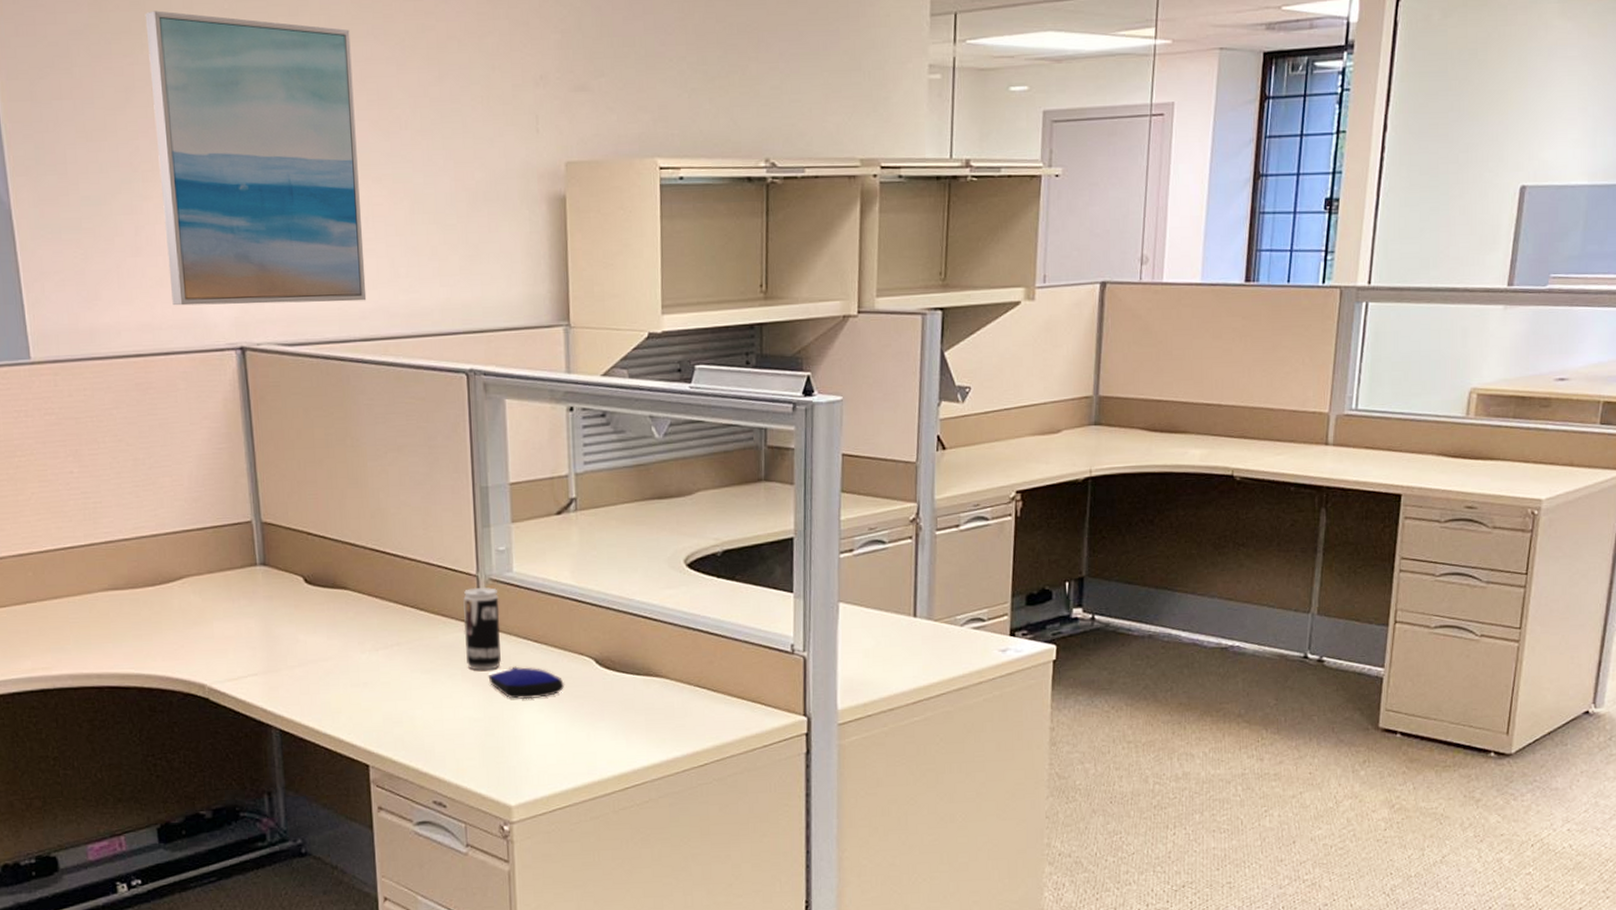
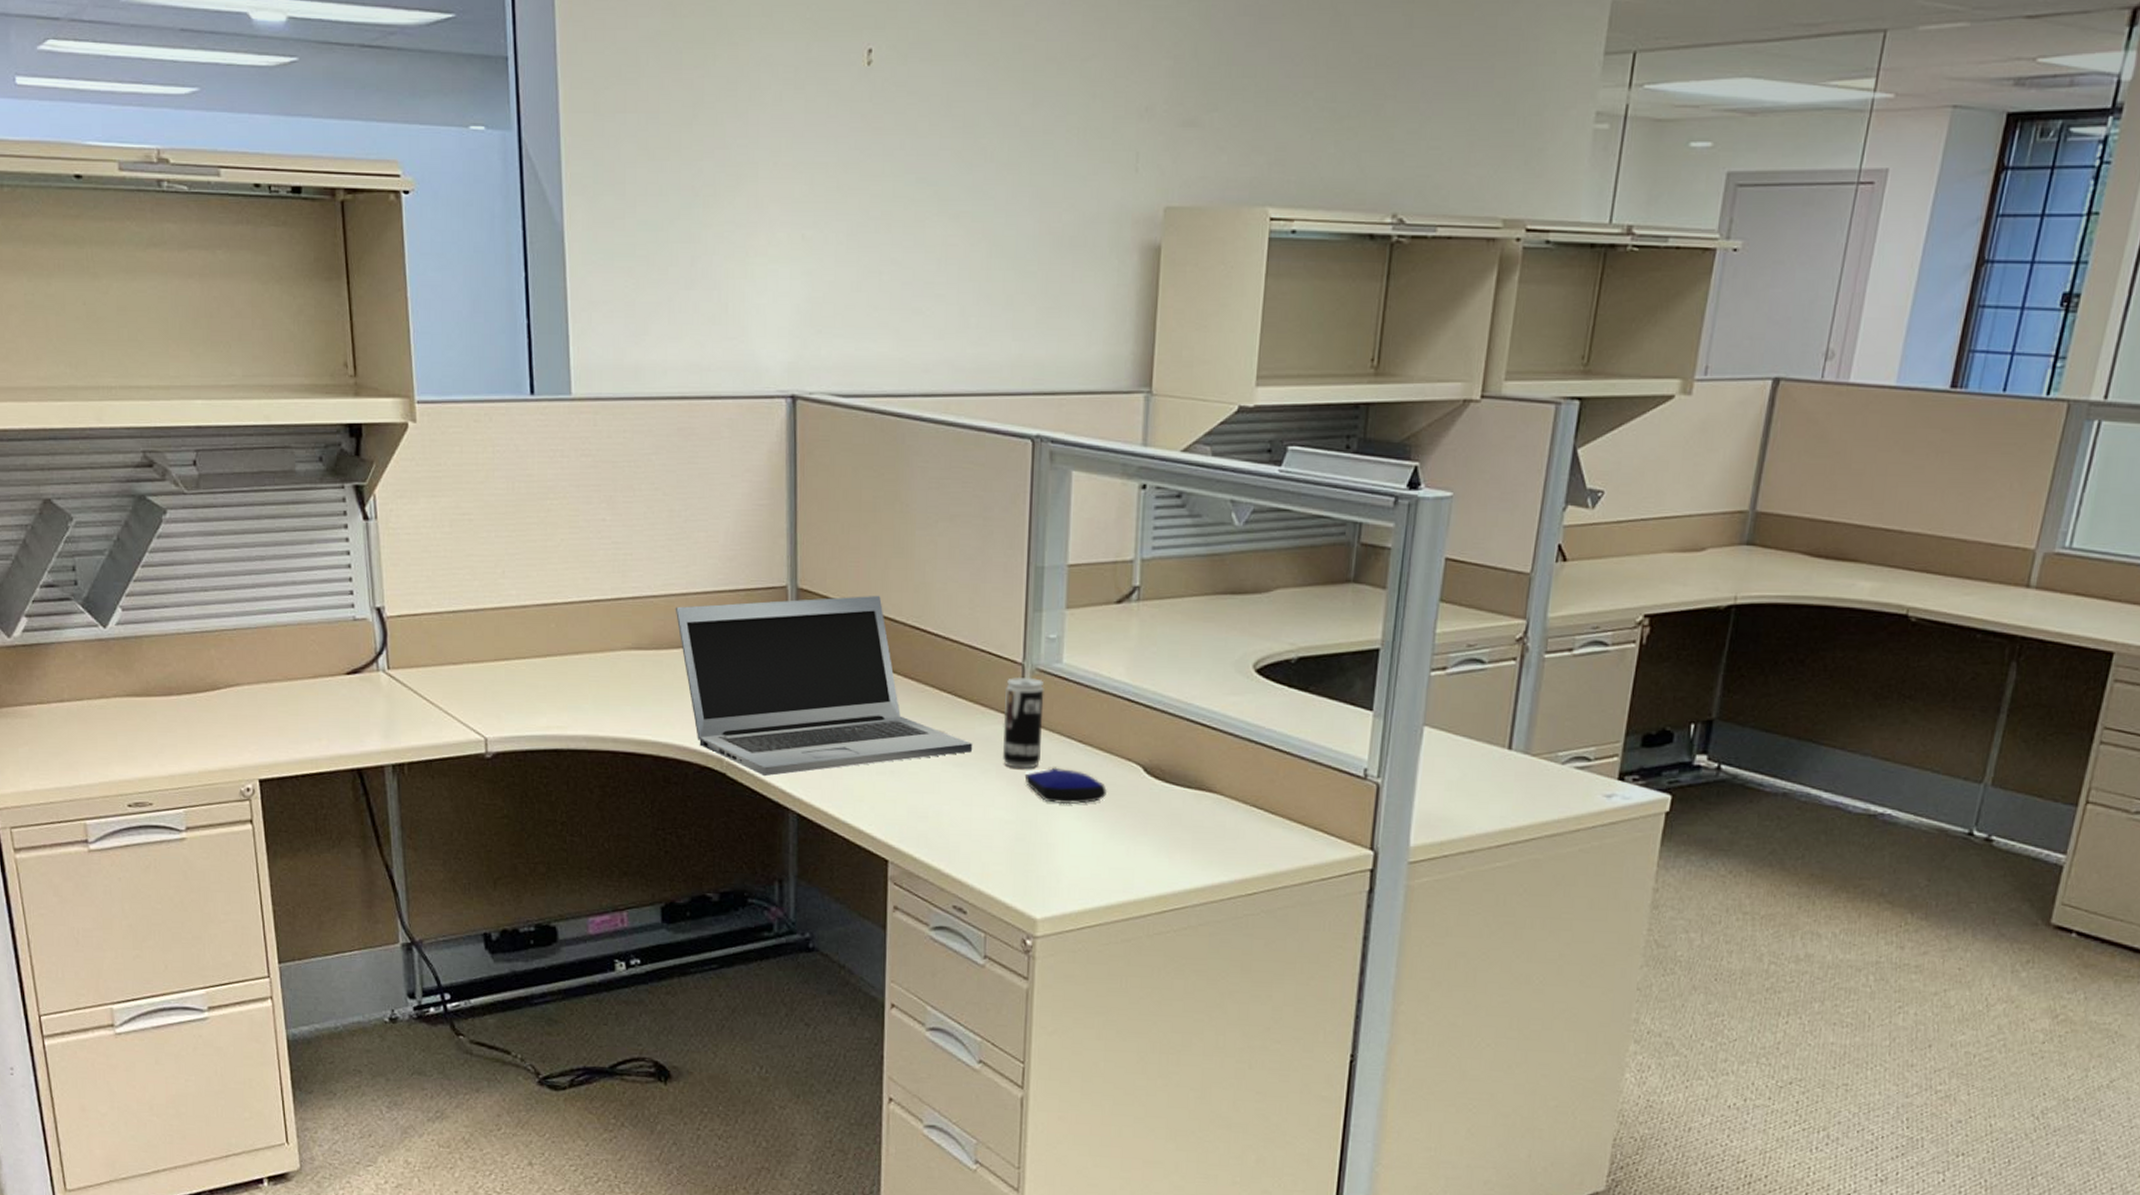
wall art: present [145,10,367,306] -> none [720,18,940,352]
laptop: none [146,523,437,698] -> present [675,595,972,777]

